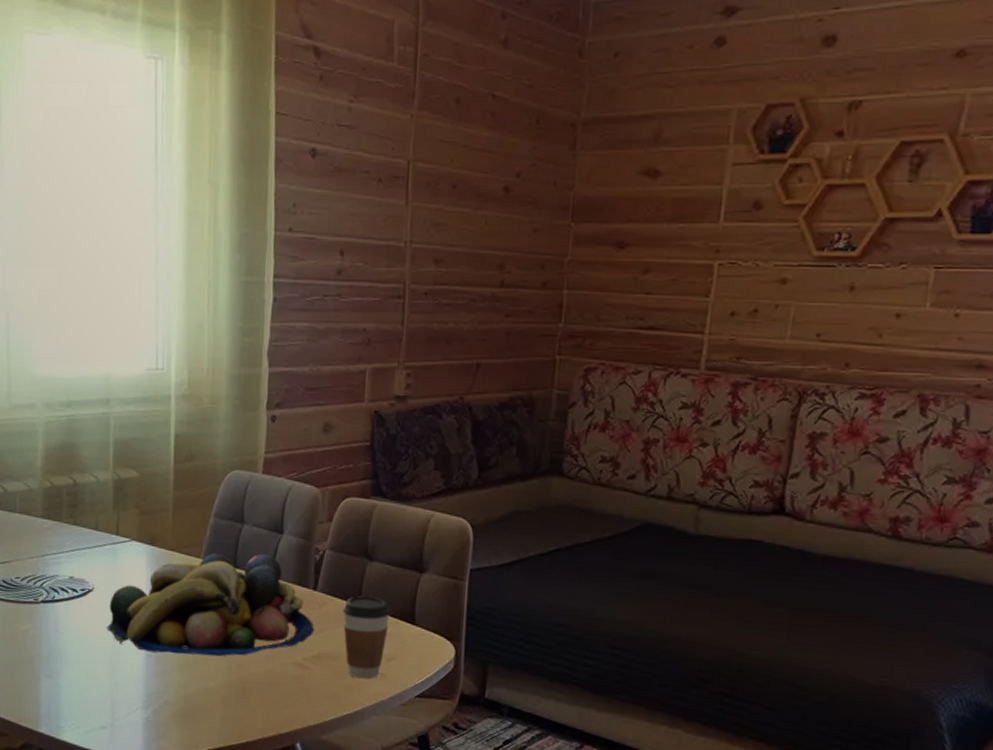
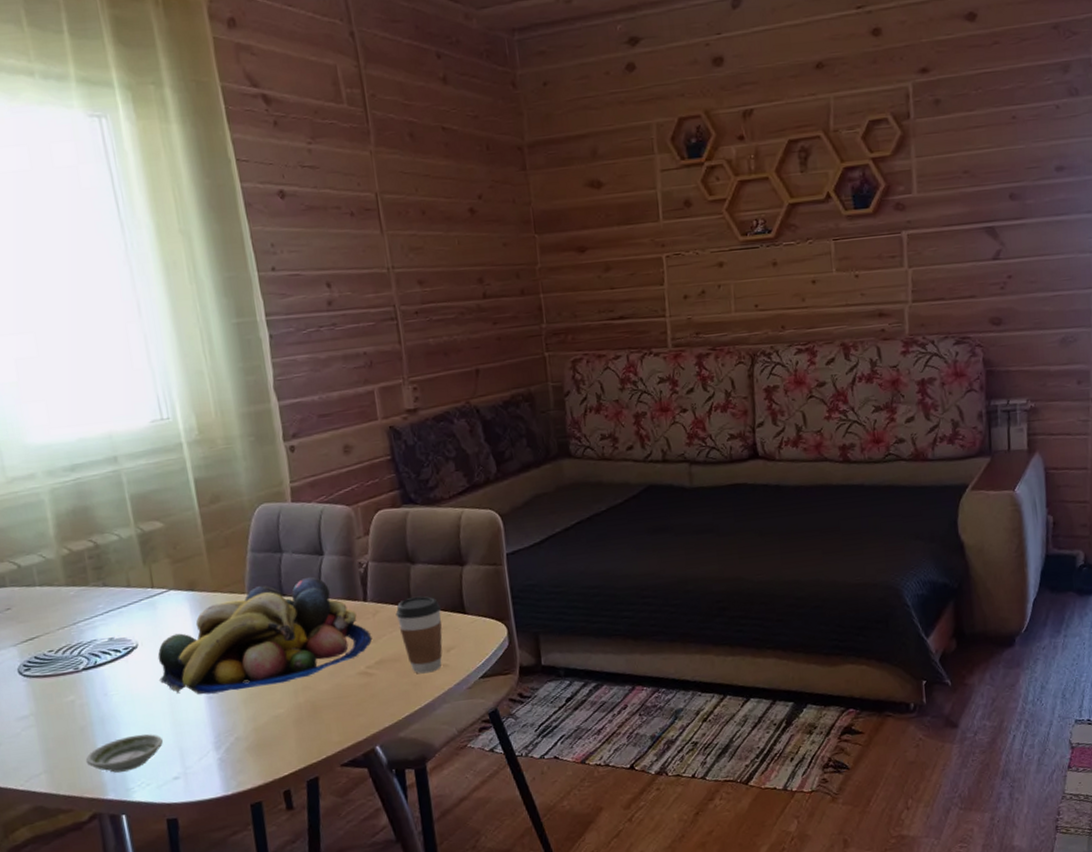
saucer: none [27,675,98,710] -> present [85,733,163,773]

